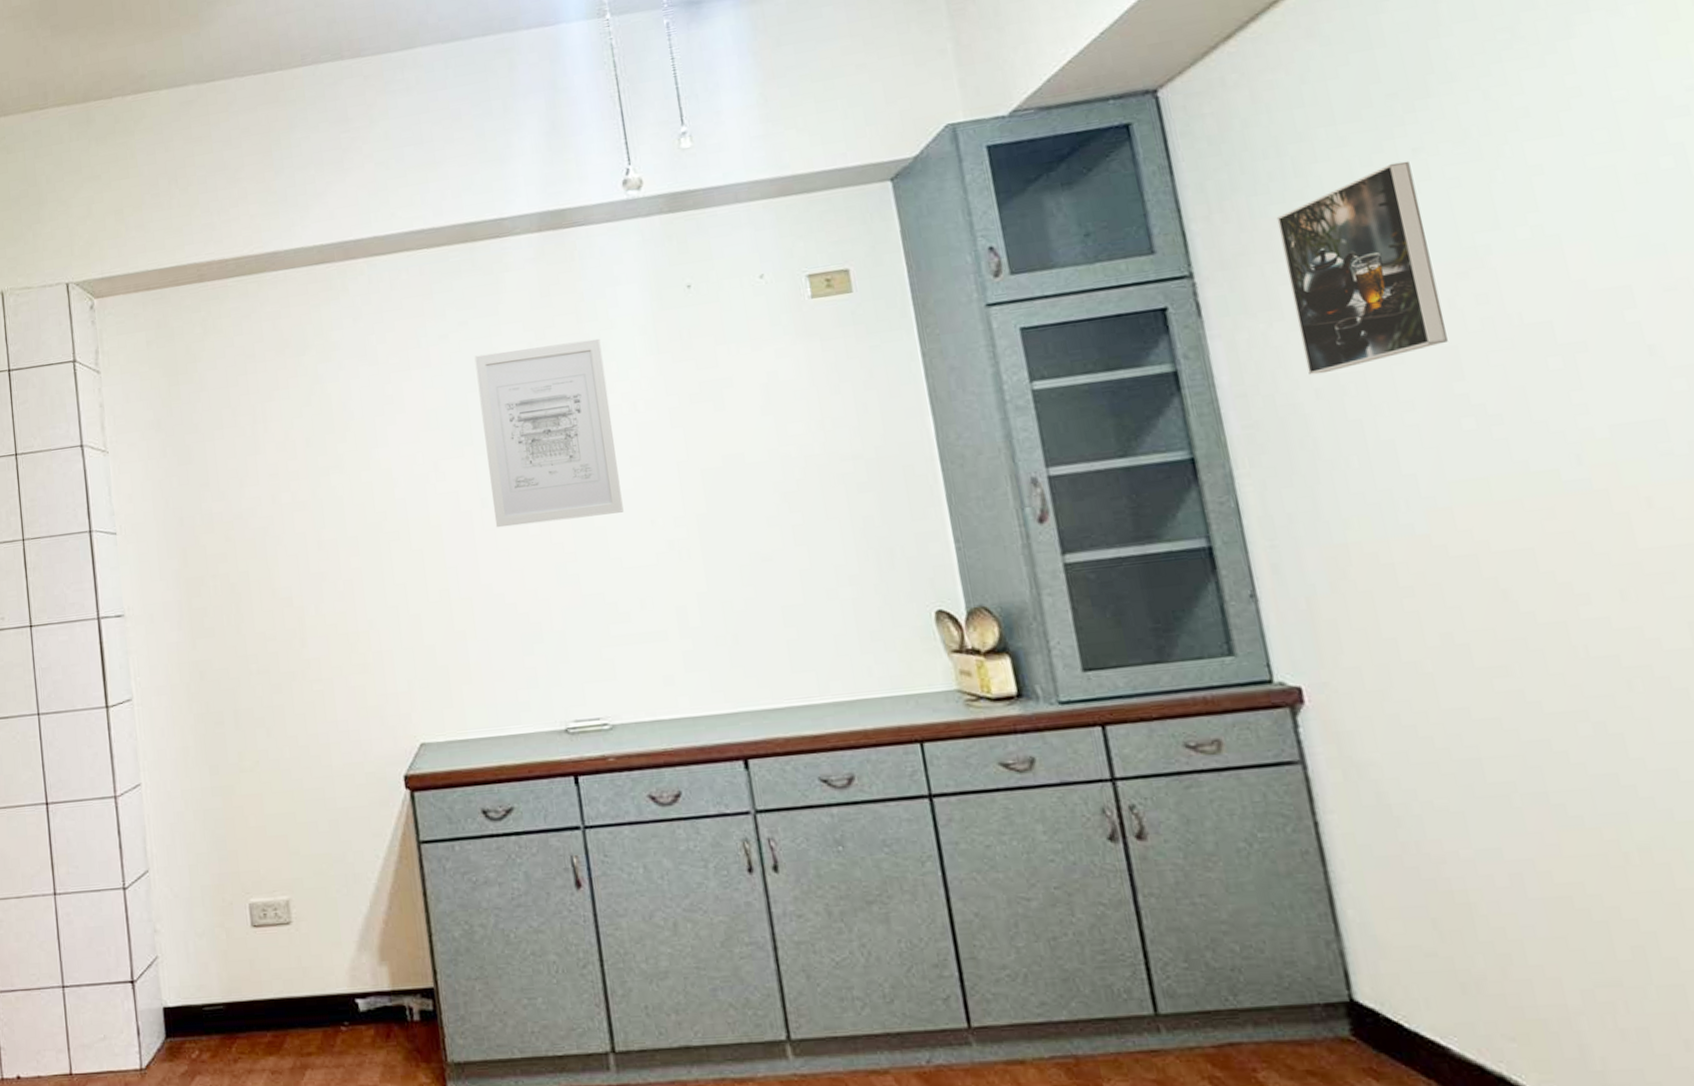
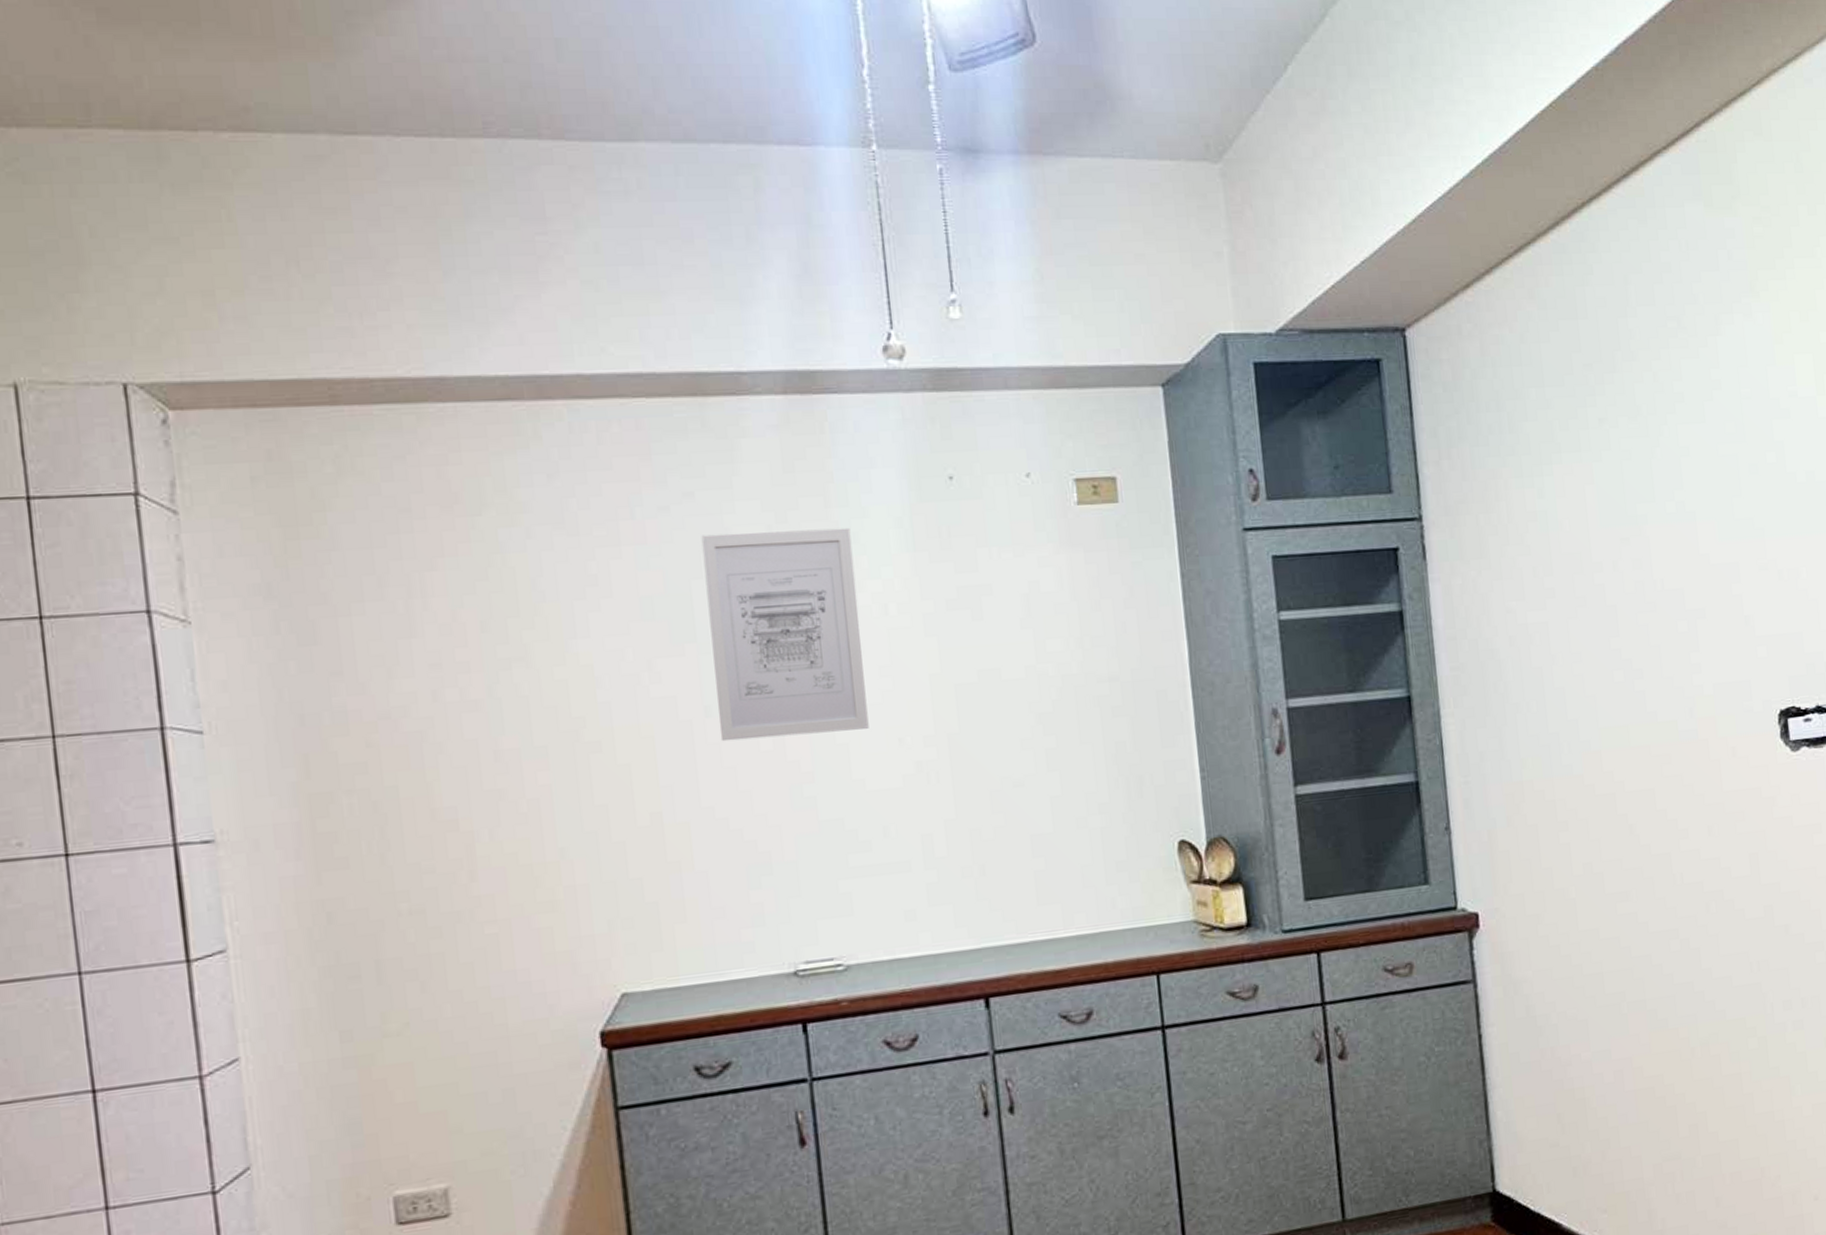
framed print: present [1276,160,1448,375] -> none [1492,429,1610,623]

